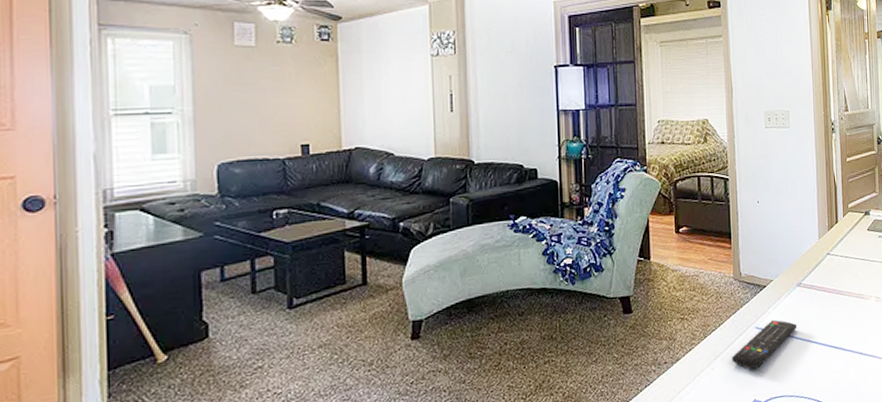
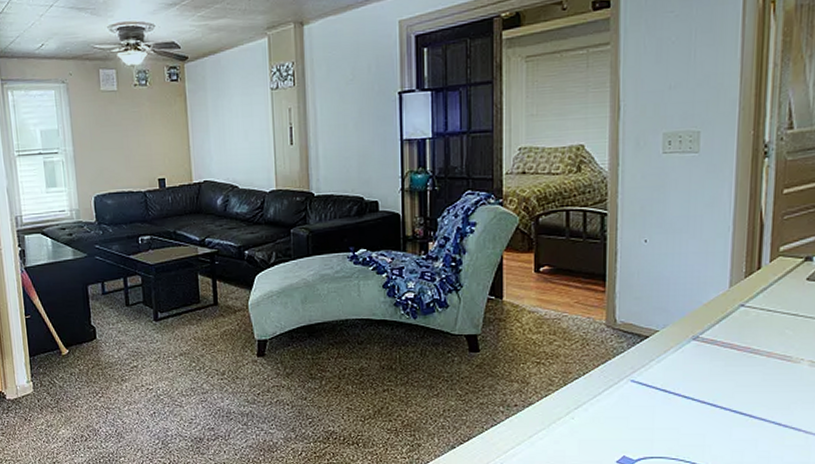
remote control: present [732,319,797,369] -> none [598,374,689,424]

